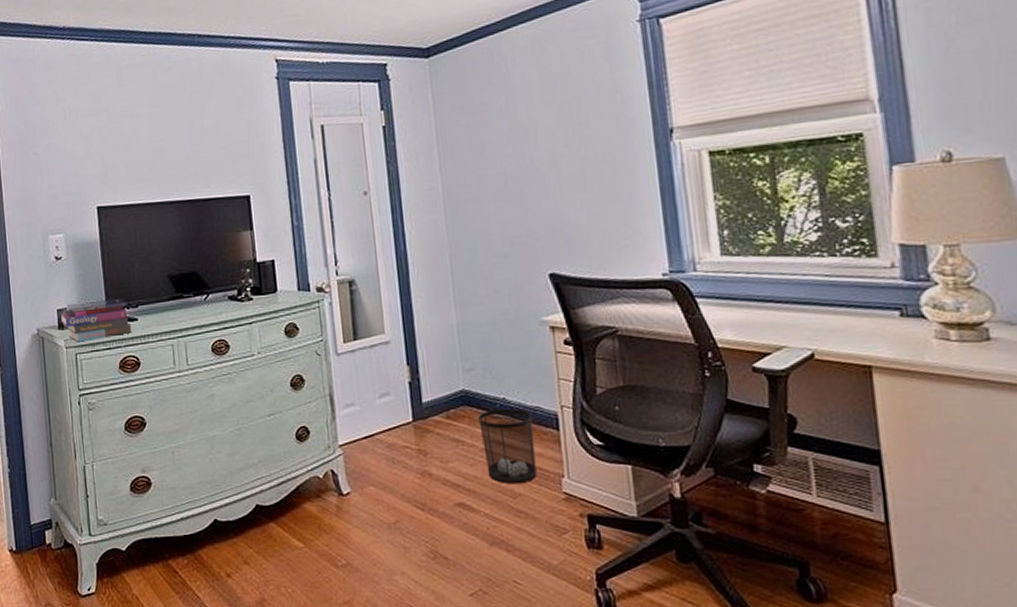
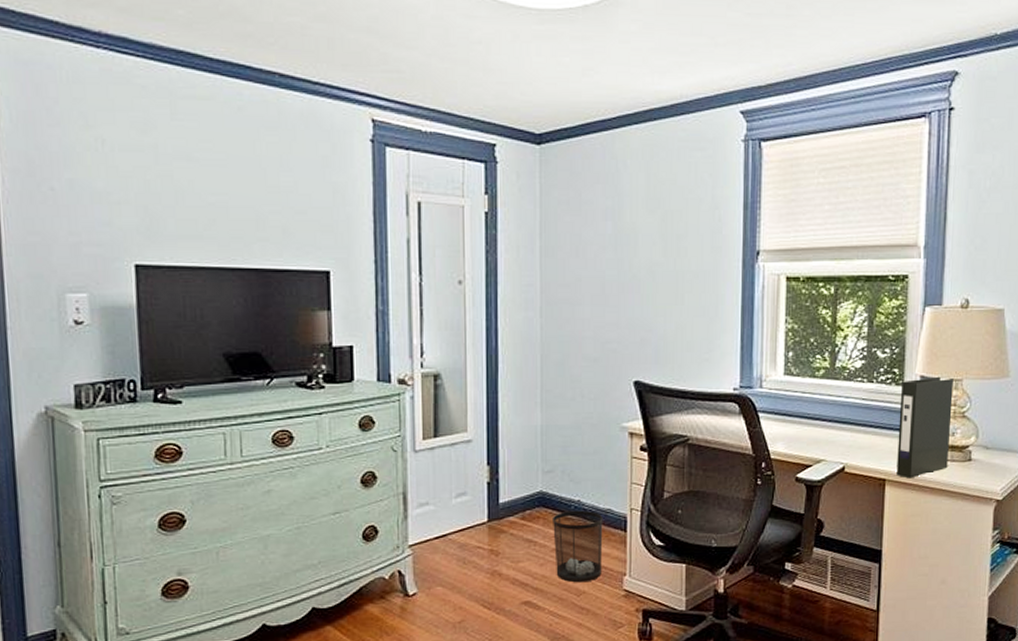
books: present [60,298,132,342] -> none [78,376,174,425]
binder: none [875,244,957,364] -> present [896,377,954,479]

